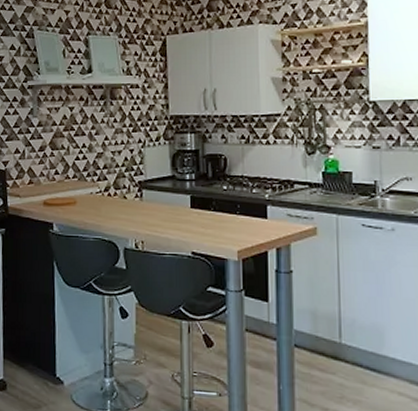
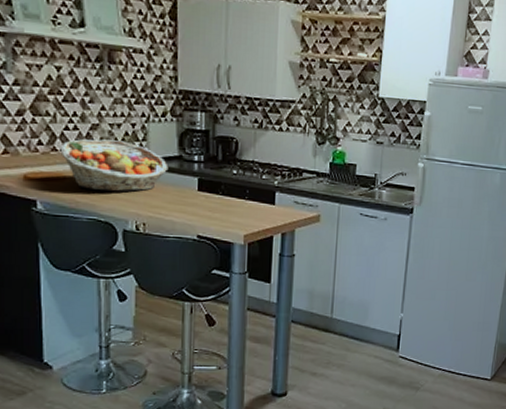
fruit basket: none [72,166,163,213] -> present [60,139,169,192]

